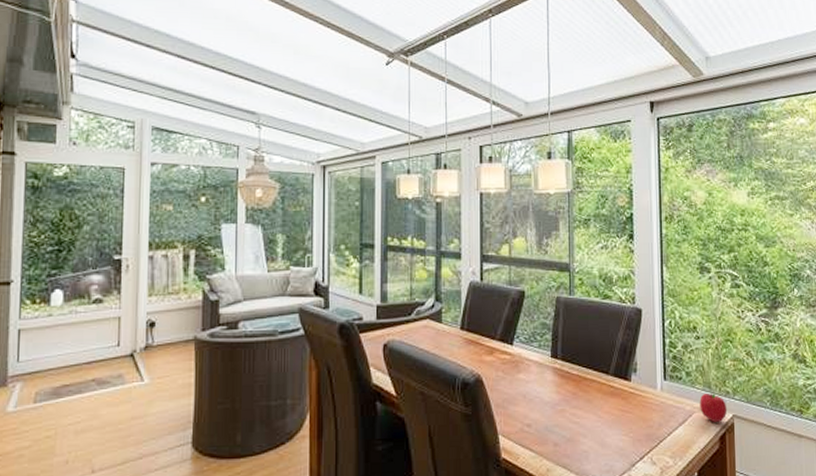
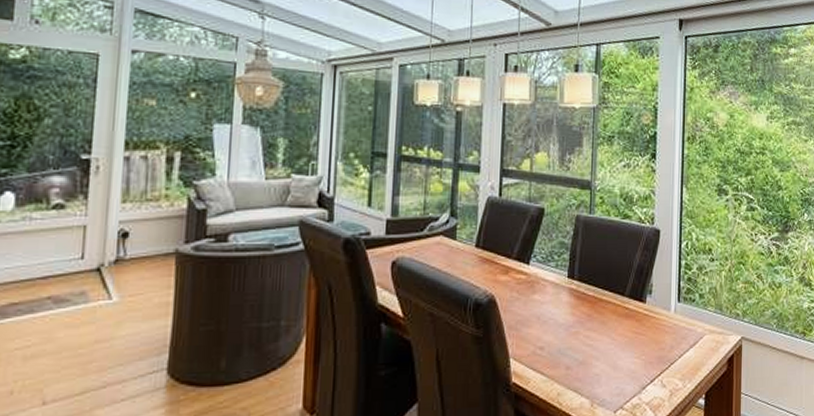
fruit: present [700,393,728,422] -> none [711,316,737,344]

